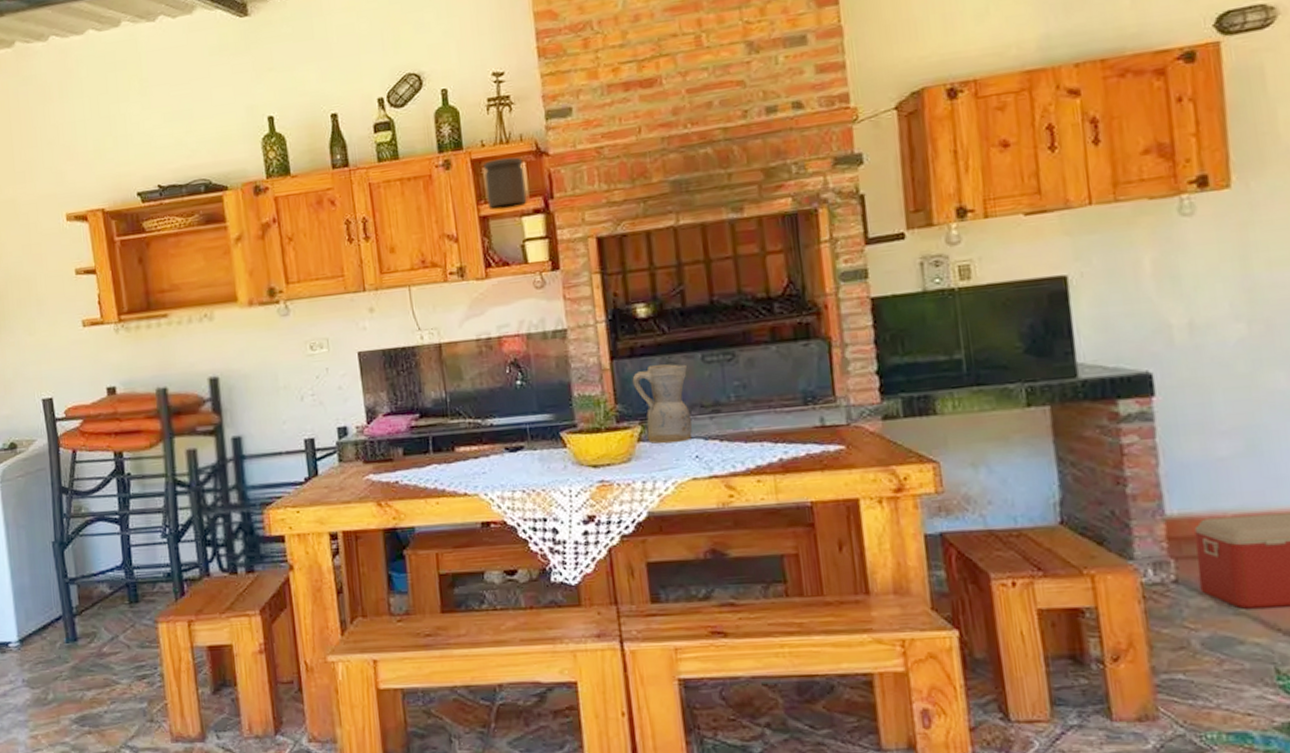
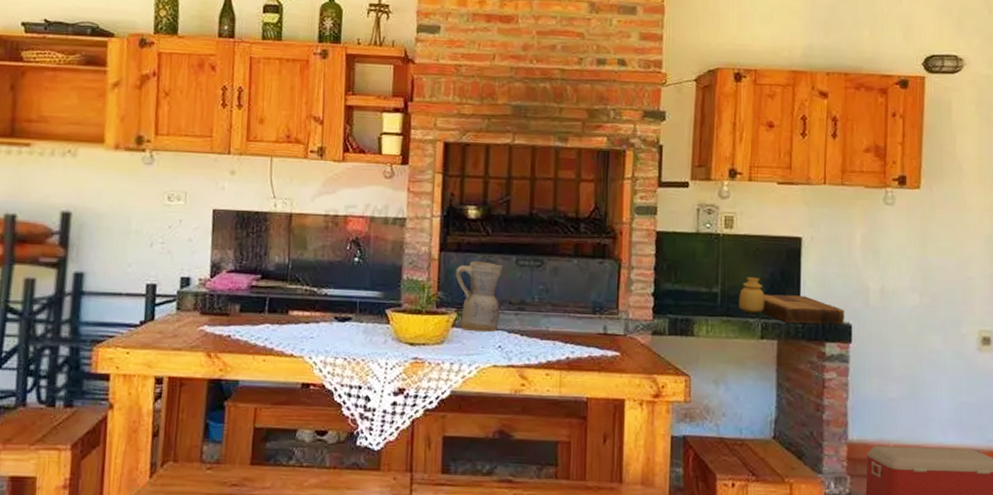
jar: present [484,157,527,211] -> none [355,58,392,104]
jar: none [990,333,1027,379] -> present [739,276,764,314]
cutting board: none [1023,346,1142,384] -> present [762,294,845,325]

